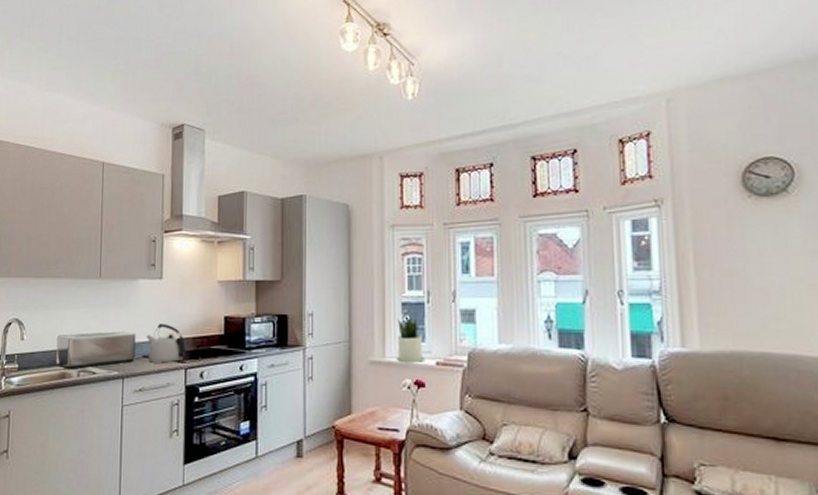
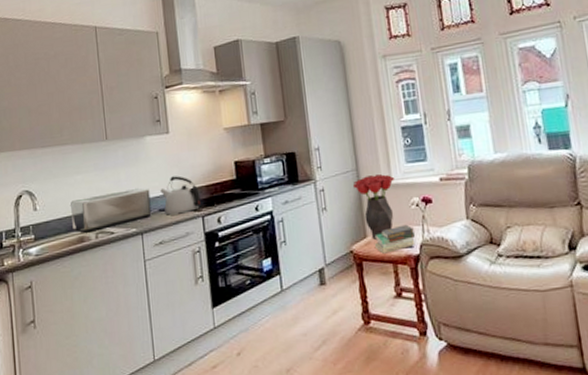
bouquet: none [344,350,389,418] -> present [353,174,395,240]
books: none [358,406,402,434] -> present [374,224,416,254]
planter: present [395,318,425,364] -> none [398,140,430,184]

